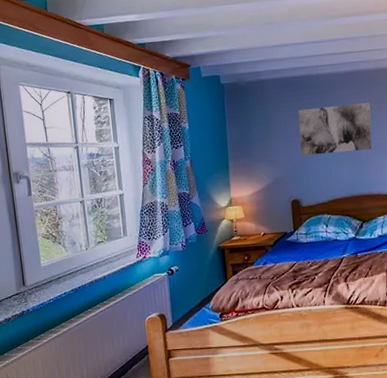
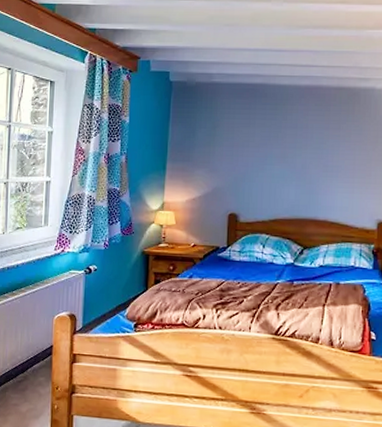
wall art: present [298,101,372,156] -> none [245,119,329,171]

